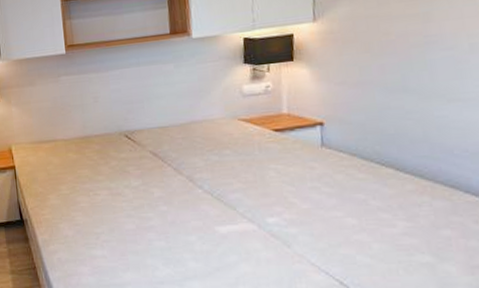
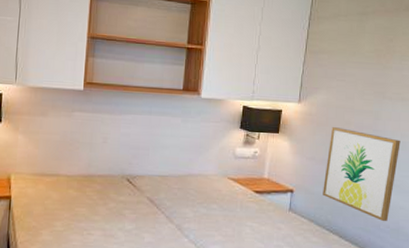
wall art: none [362,40,469,146] -> present [323,127,401,222]

